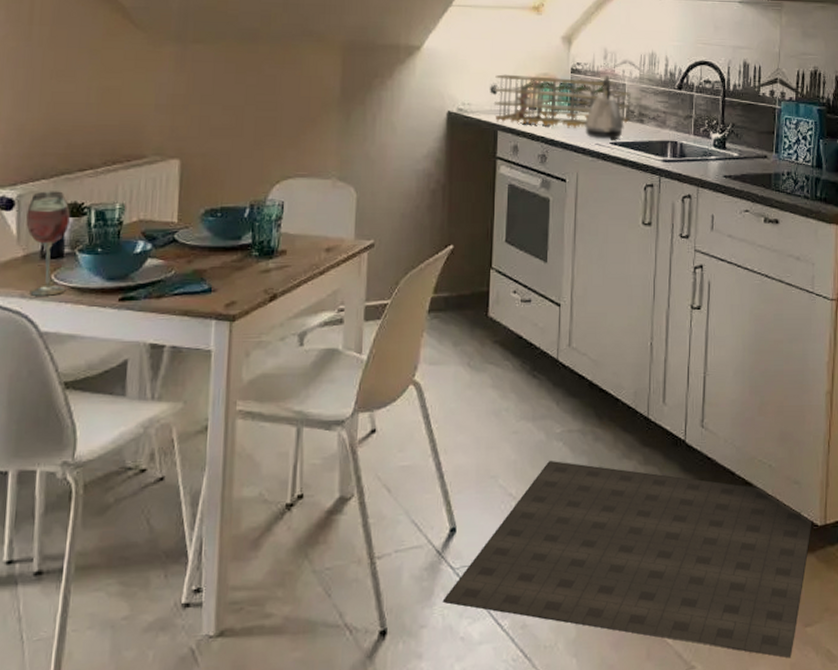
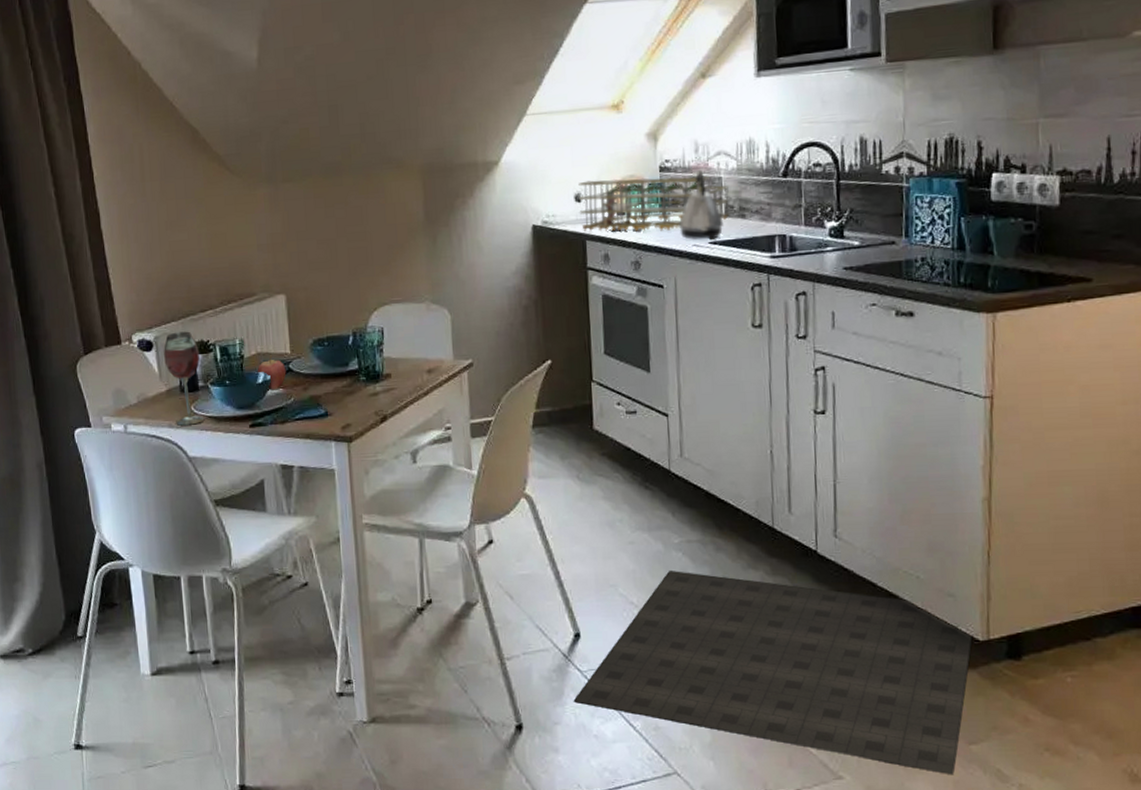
fruit: none [135,222,170,261] -> present [257,354,287,391]

